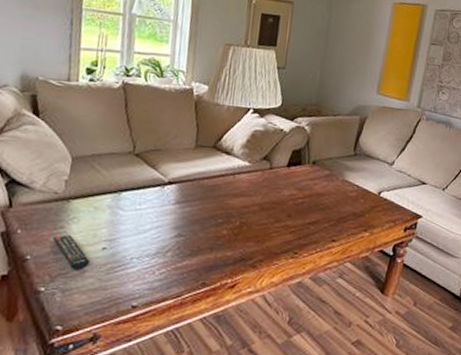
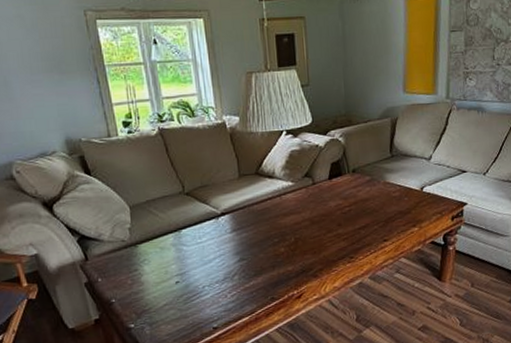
remote control: present [52,234,89,271] -> none [130,275,167,306]

